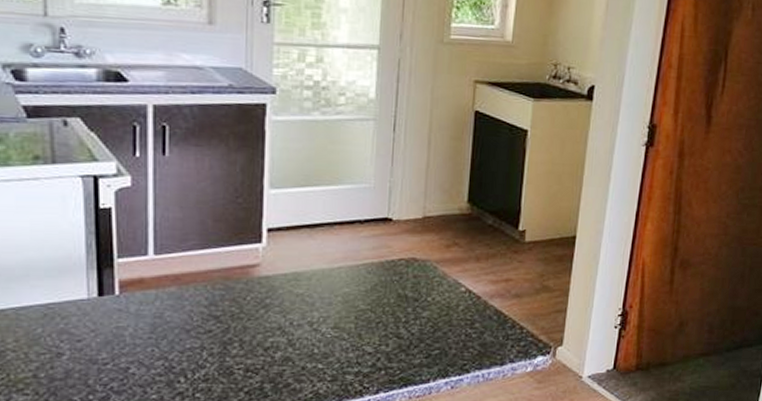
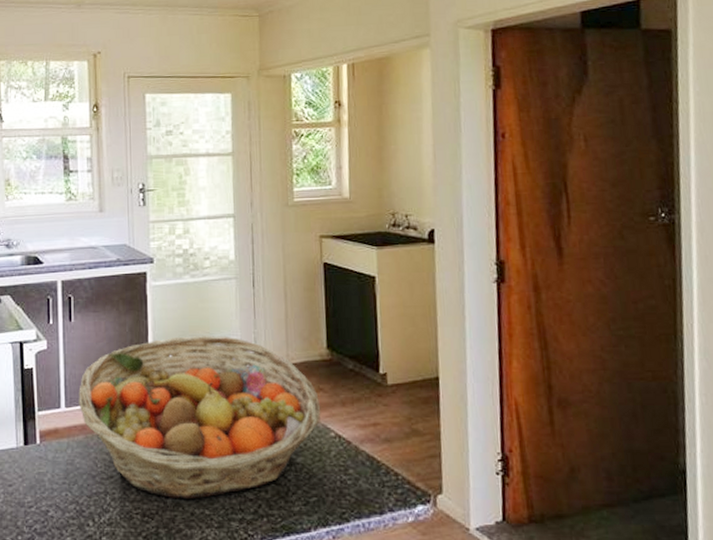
fruit basket: none [172,180,454,354] -> present [79,336,321,499]

